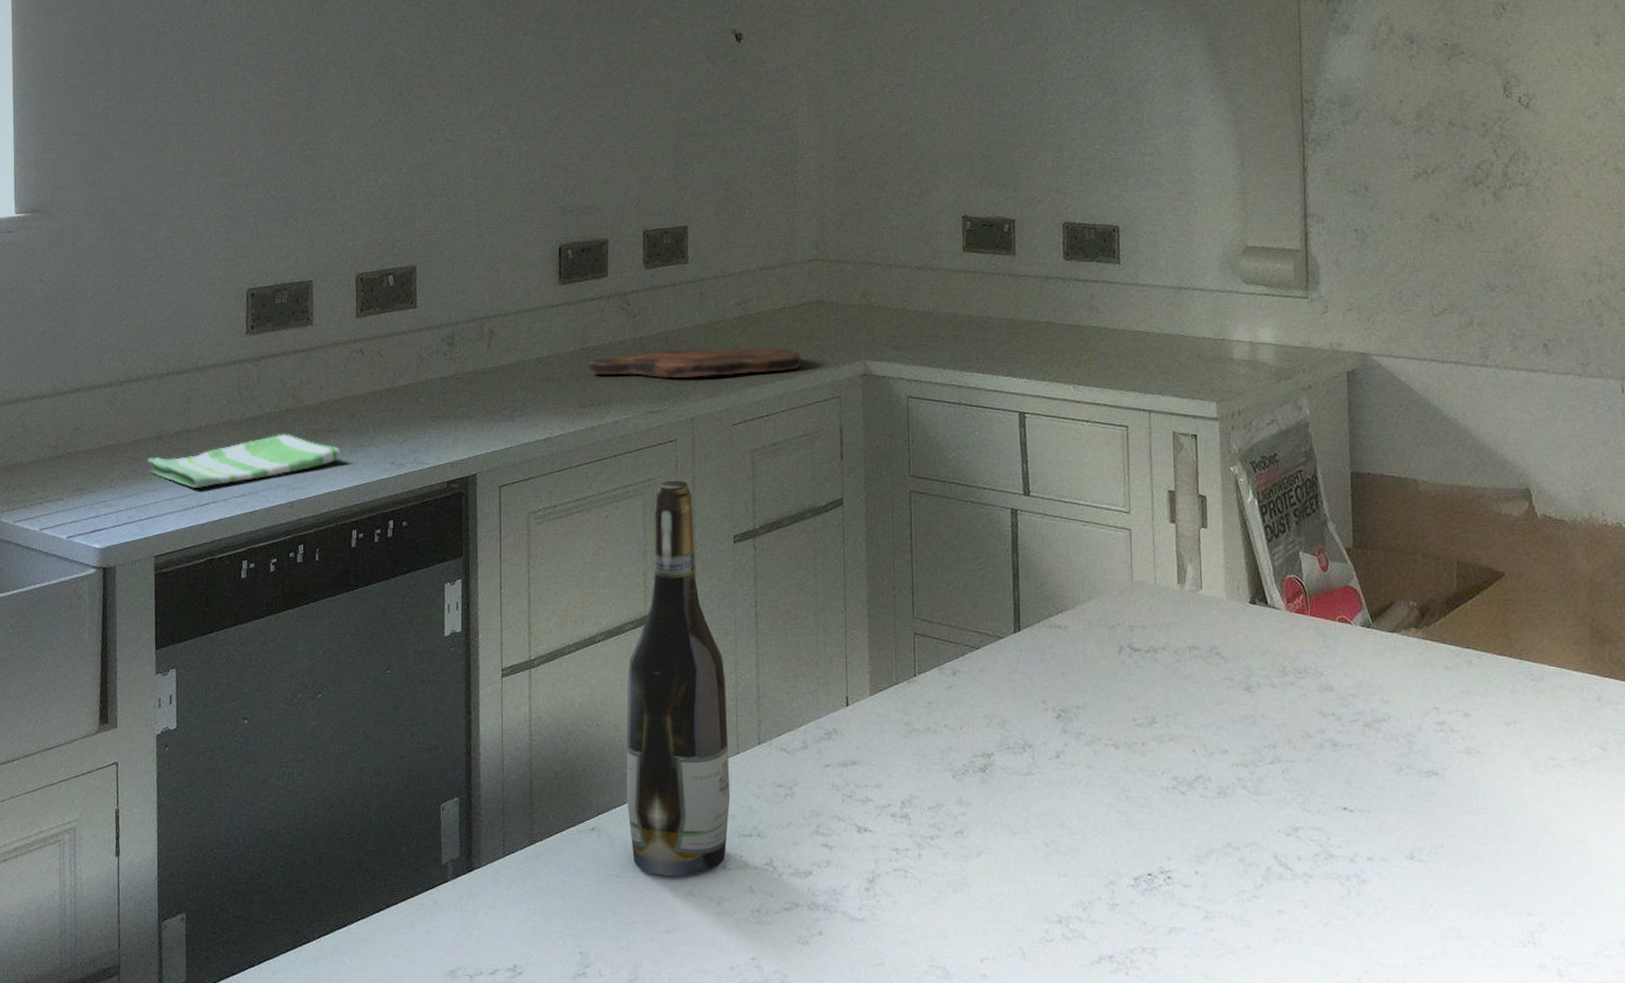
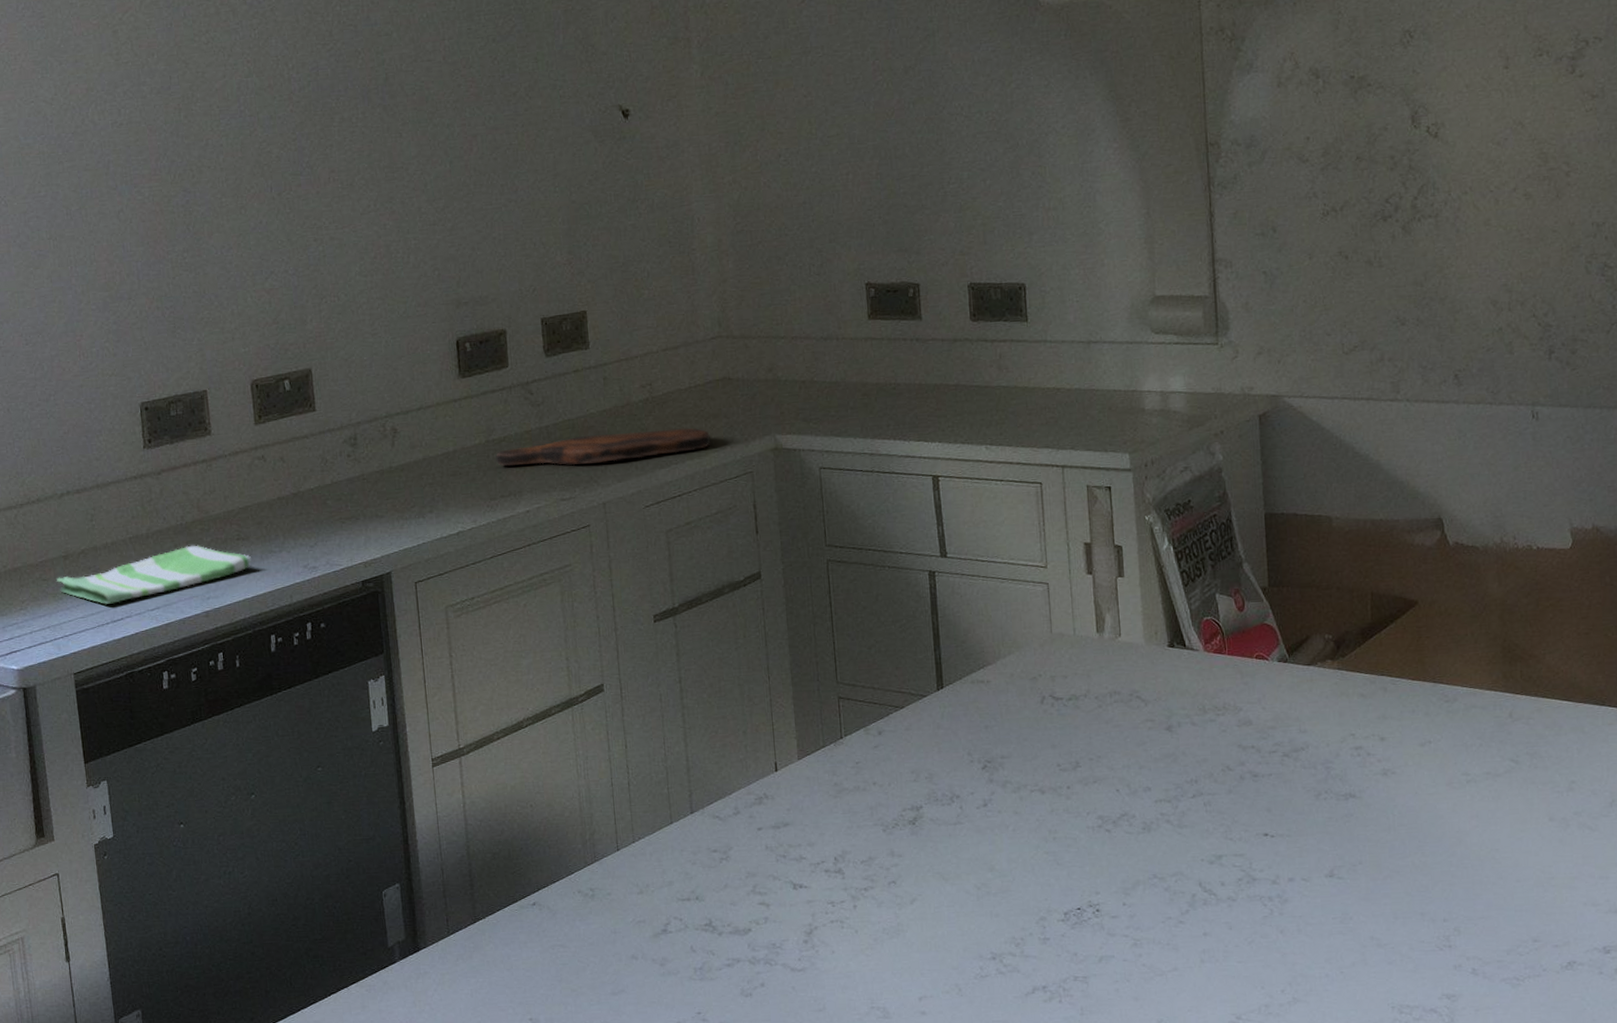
wine bottle: present [626,480,730,876] -> none [557,565,667,943]

